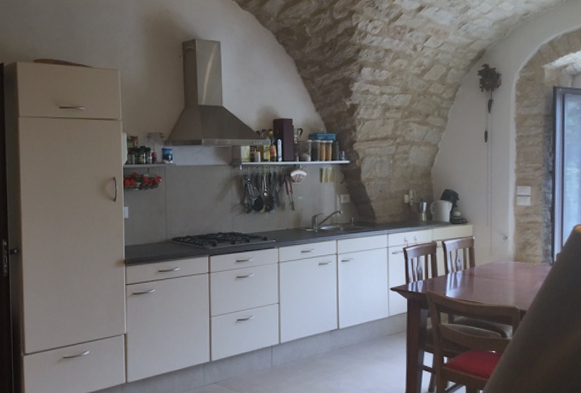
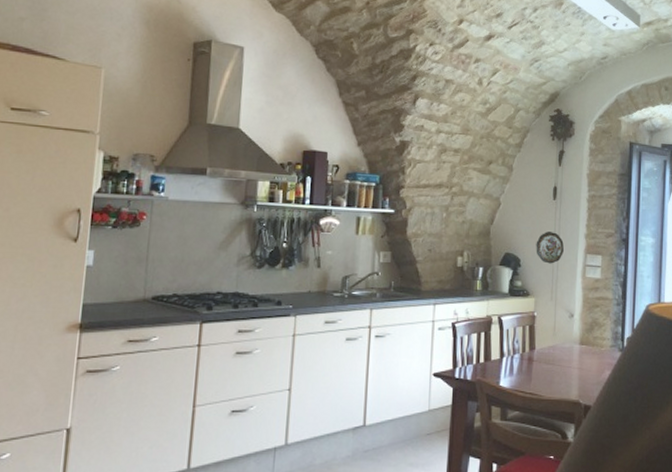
decorative plate: none [471,169,496,196] -> present [536,232,564,264]

